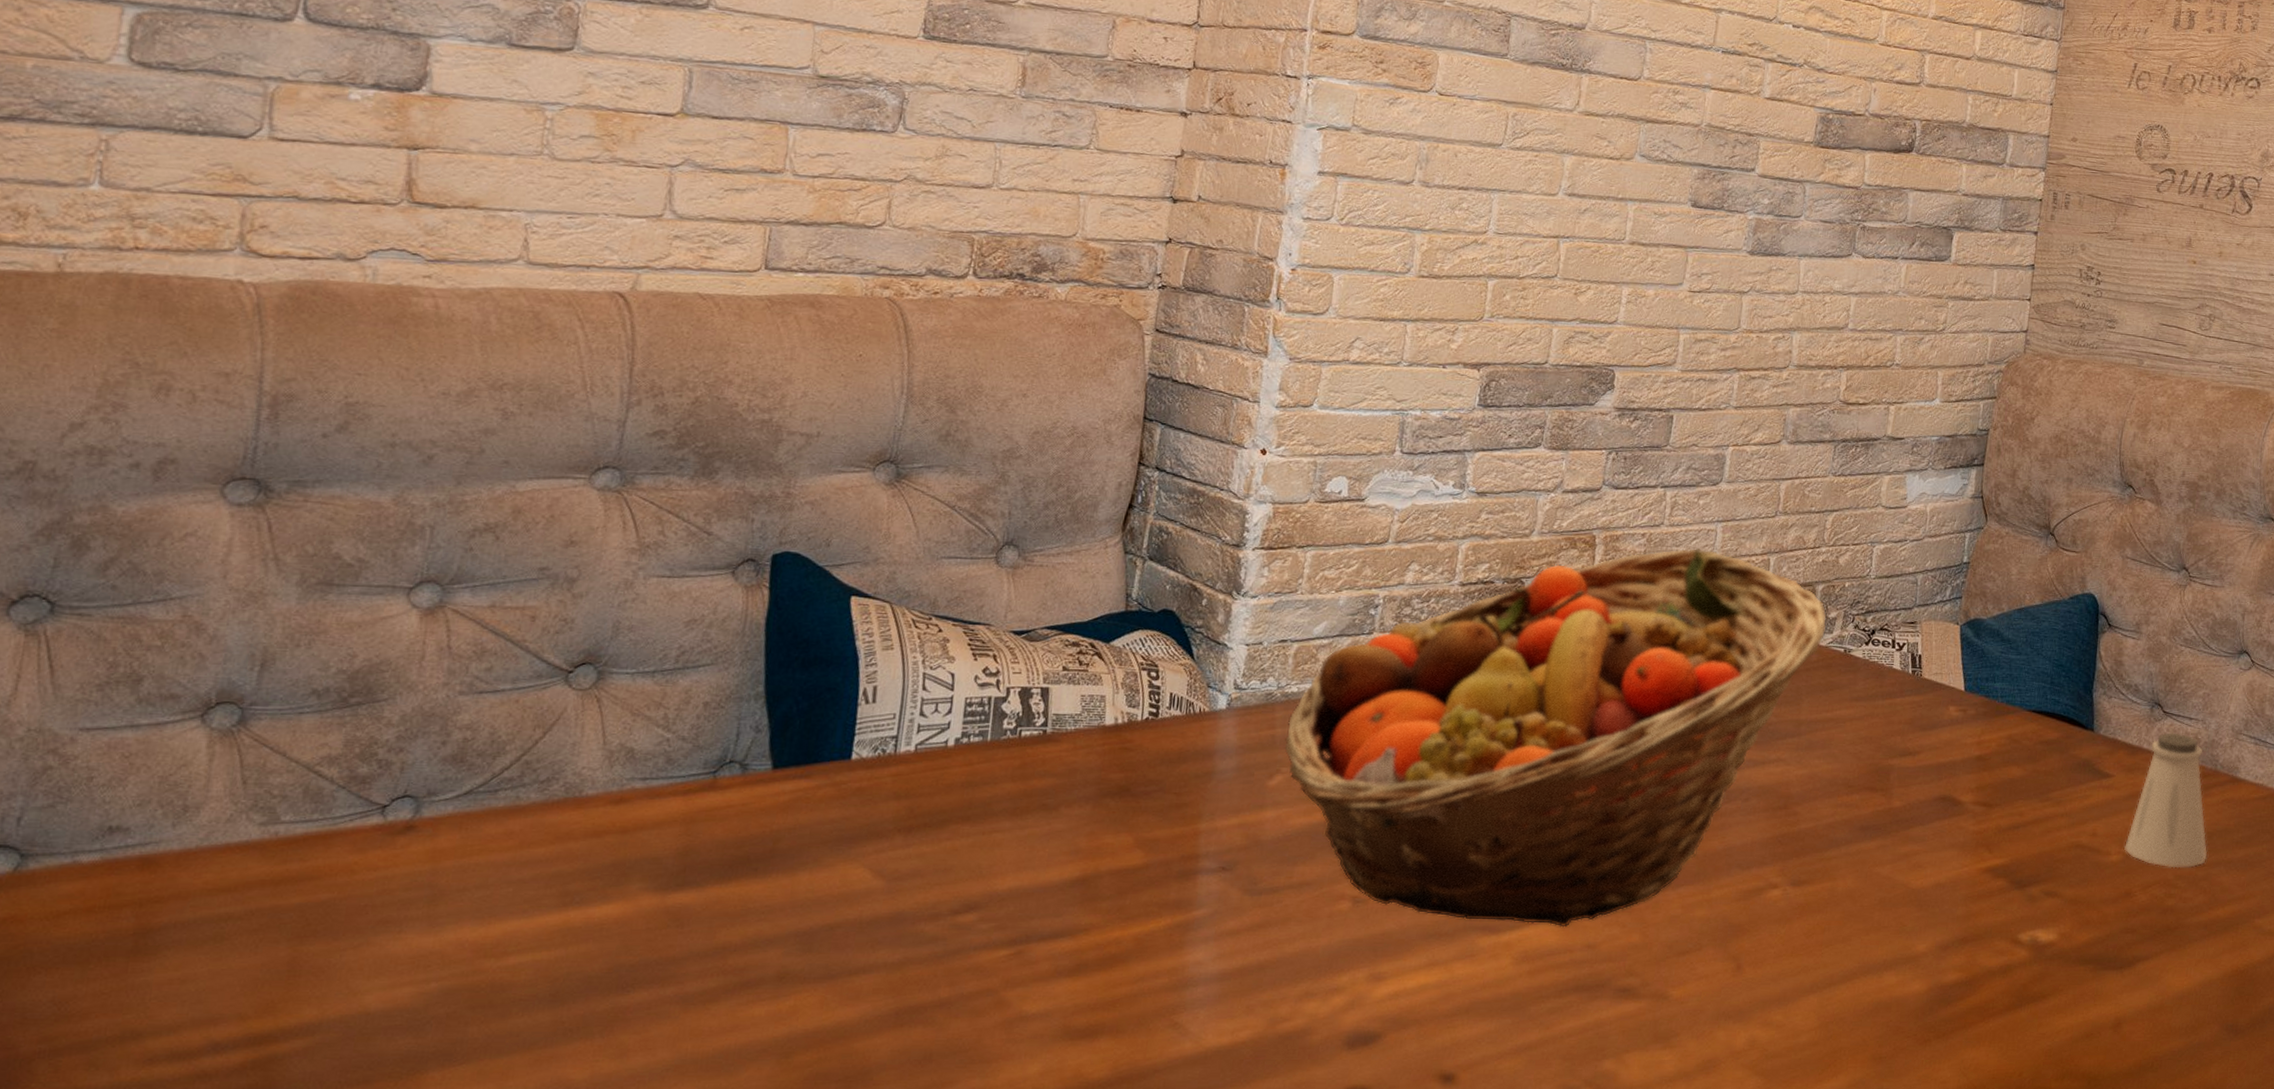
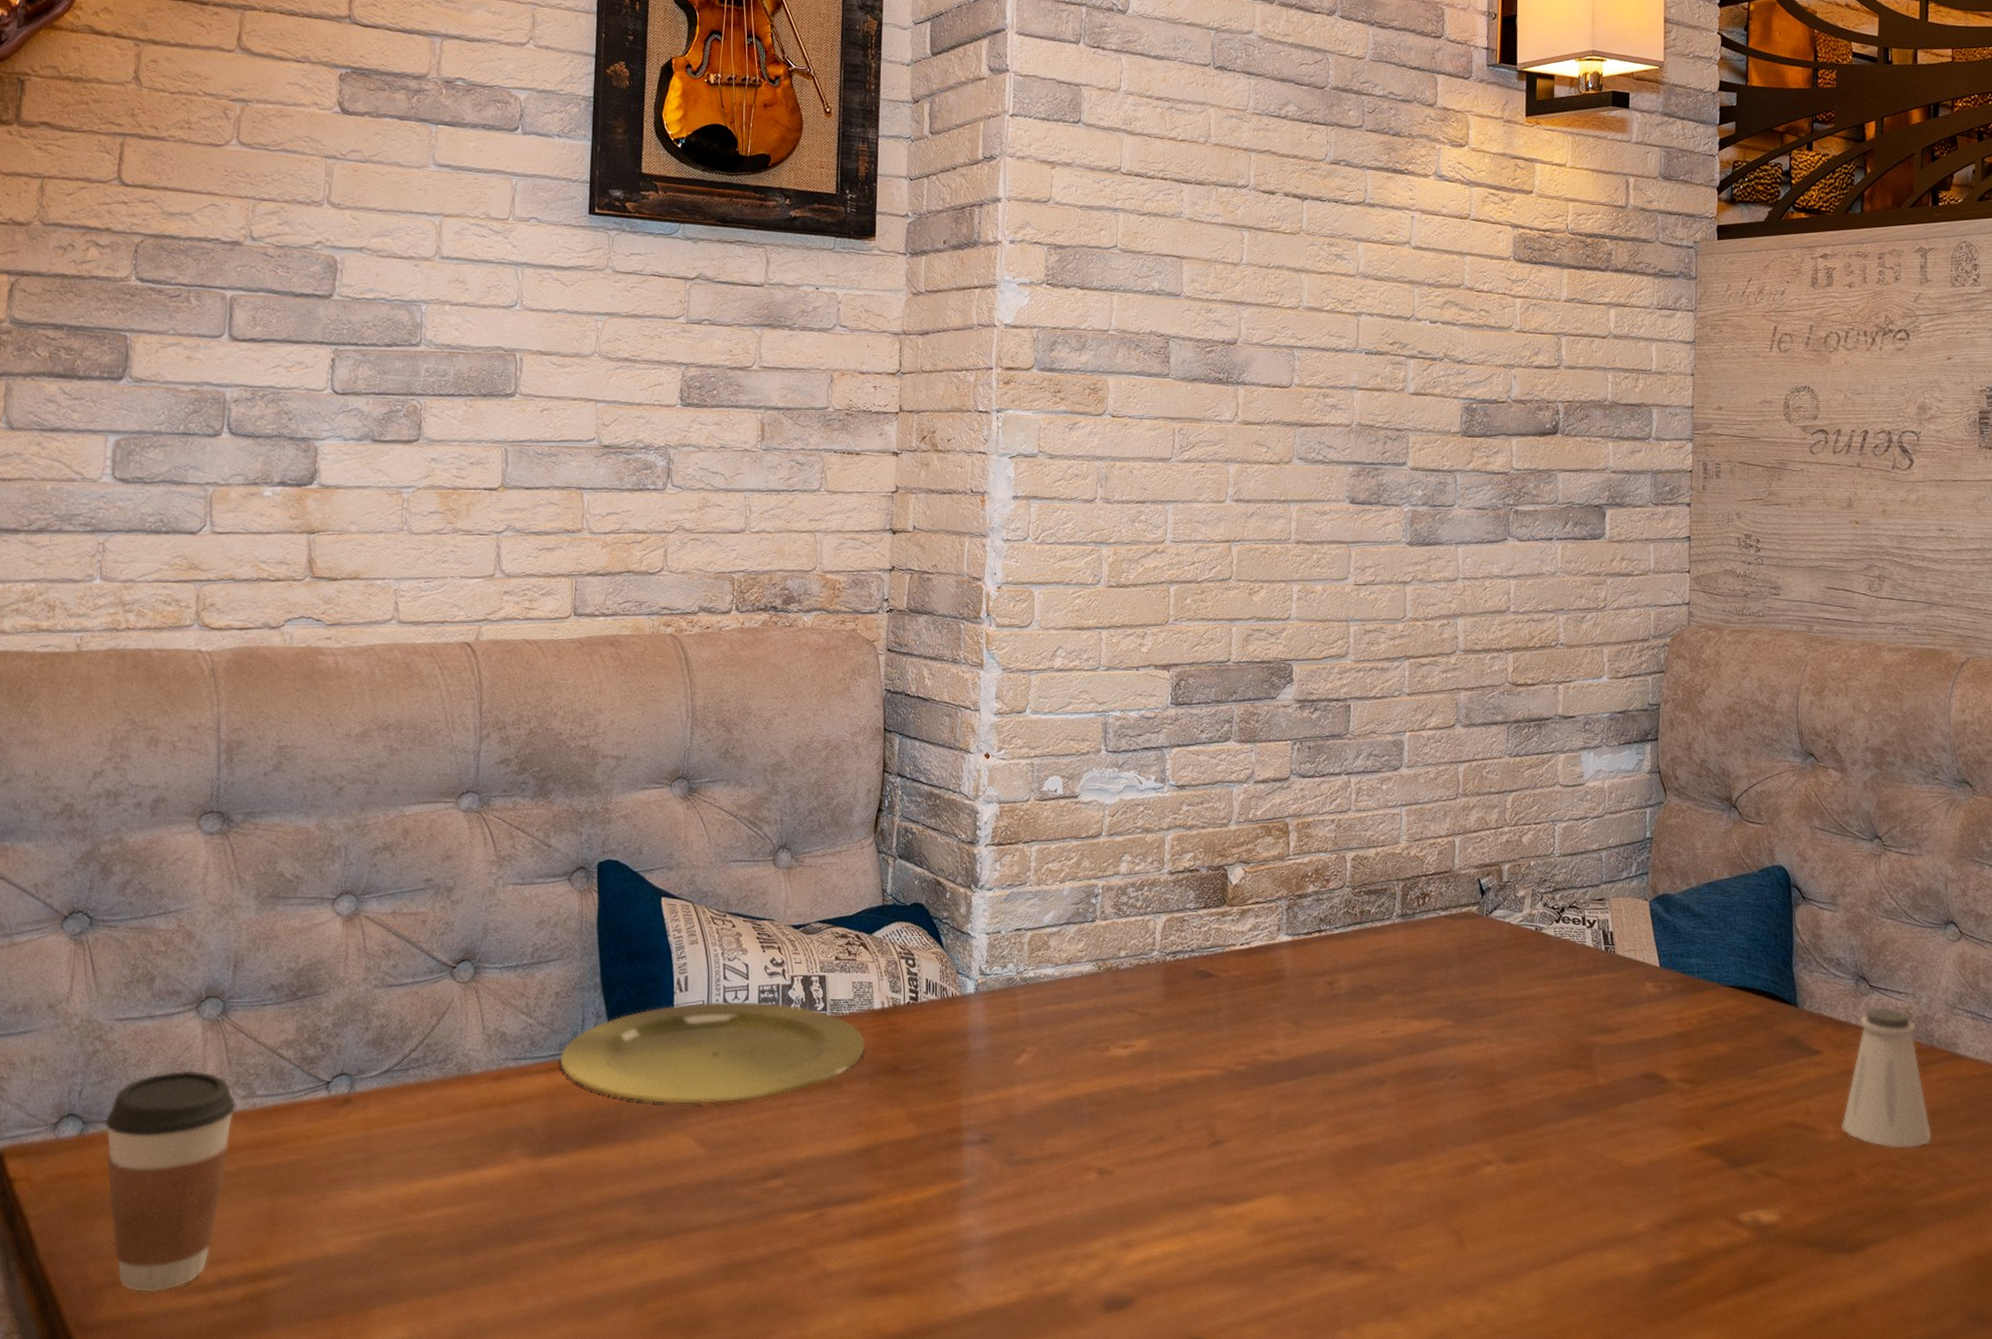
coffee cup: none [51,792,251,1062] -> present [104,1071,236,1292]
plate: none [703,714,1092,830] -> present [560,1001,866,1104]
fruit basket: present [1284,548,1827,928] -> none [1027,832,1516,1200]

